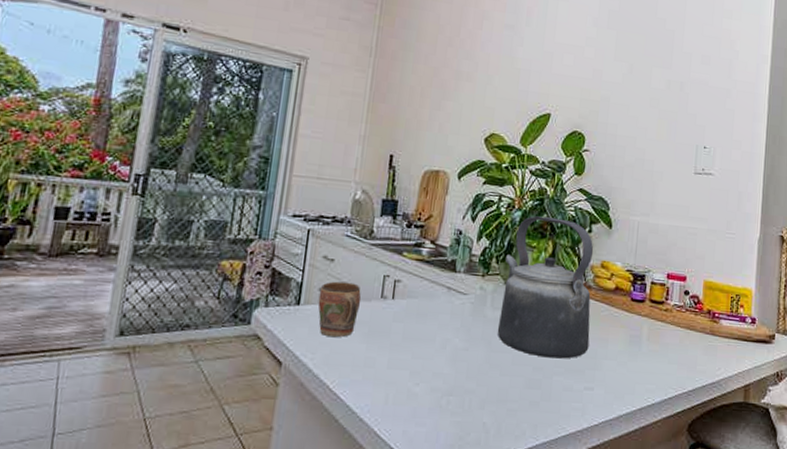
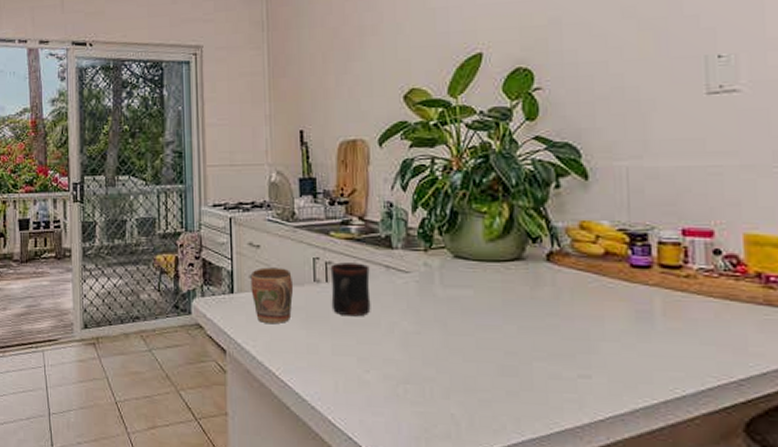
mug: none [394,281,434,333] -> present [330,262,371,317]
kettle: present [497,216,594,359] -> none [450,175,577,341]

